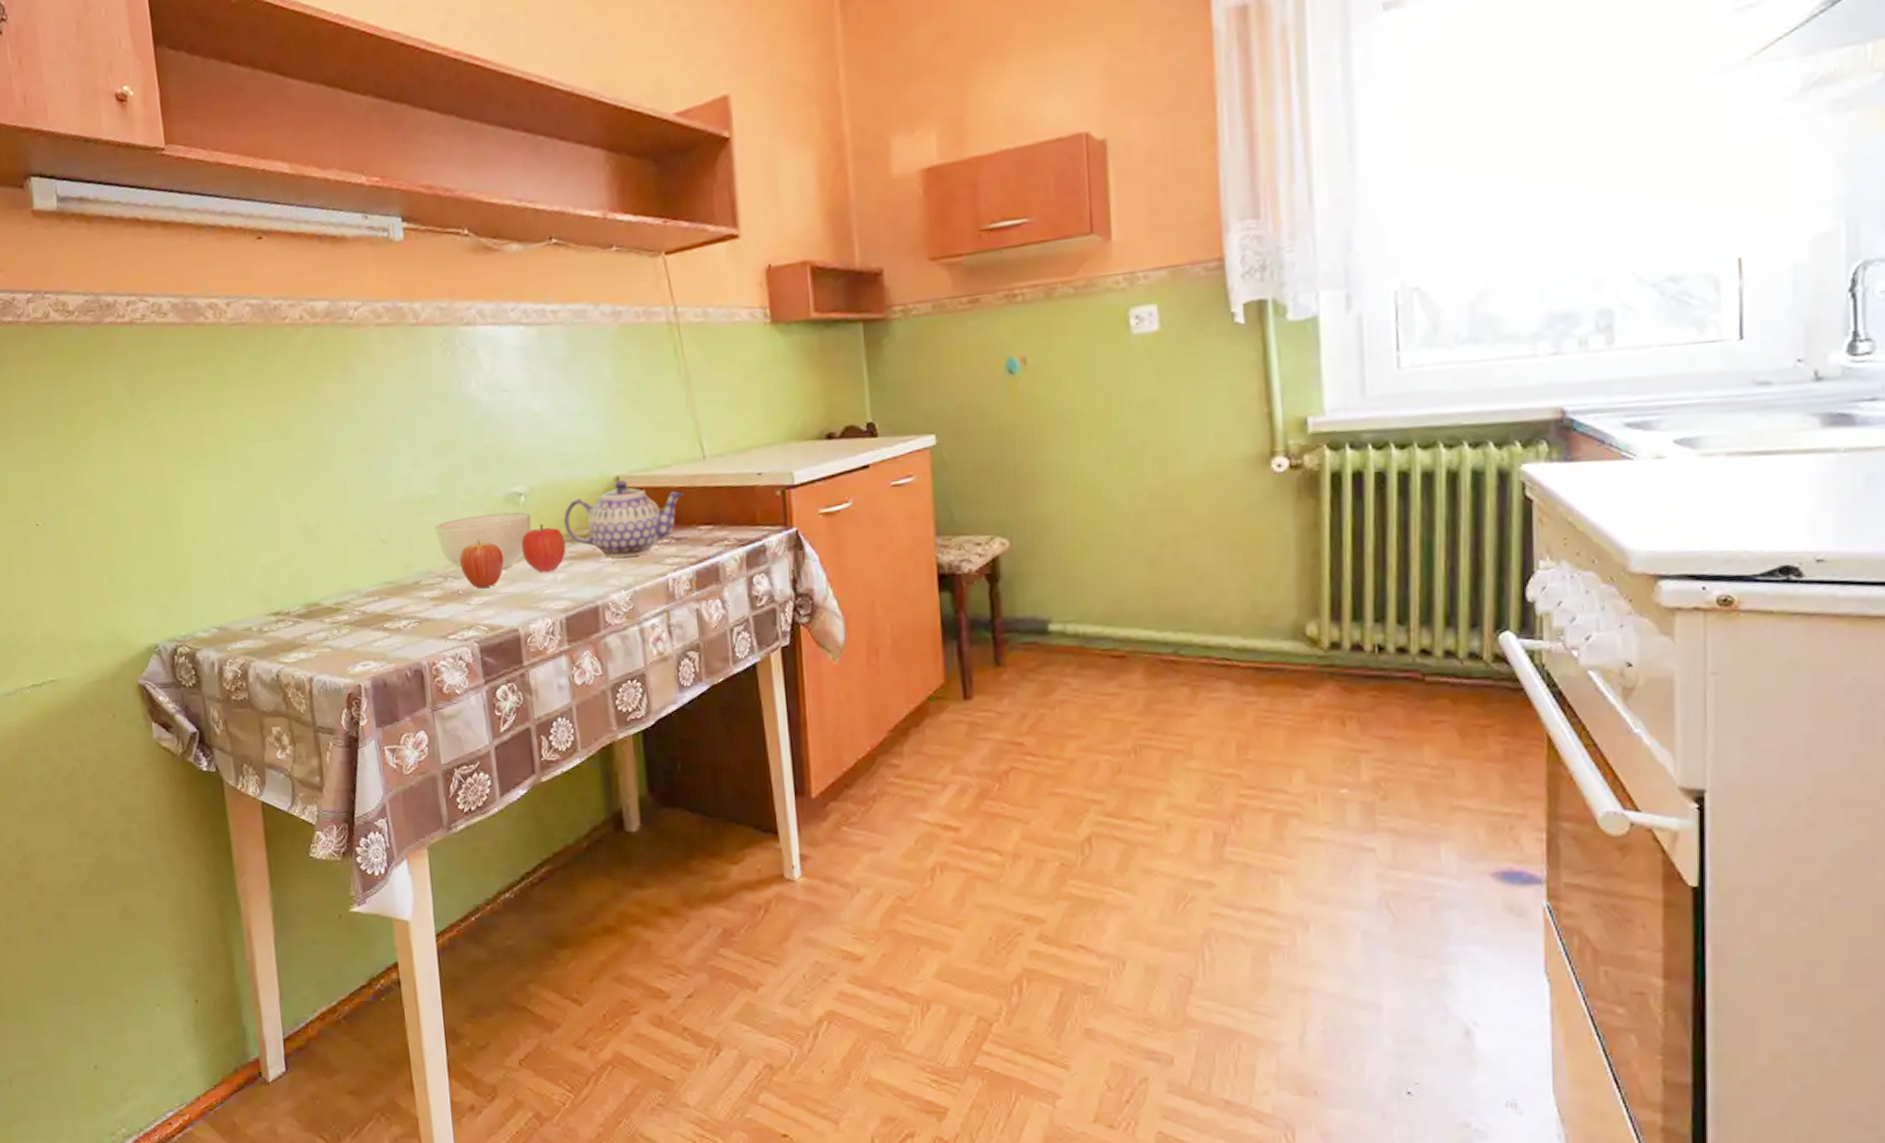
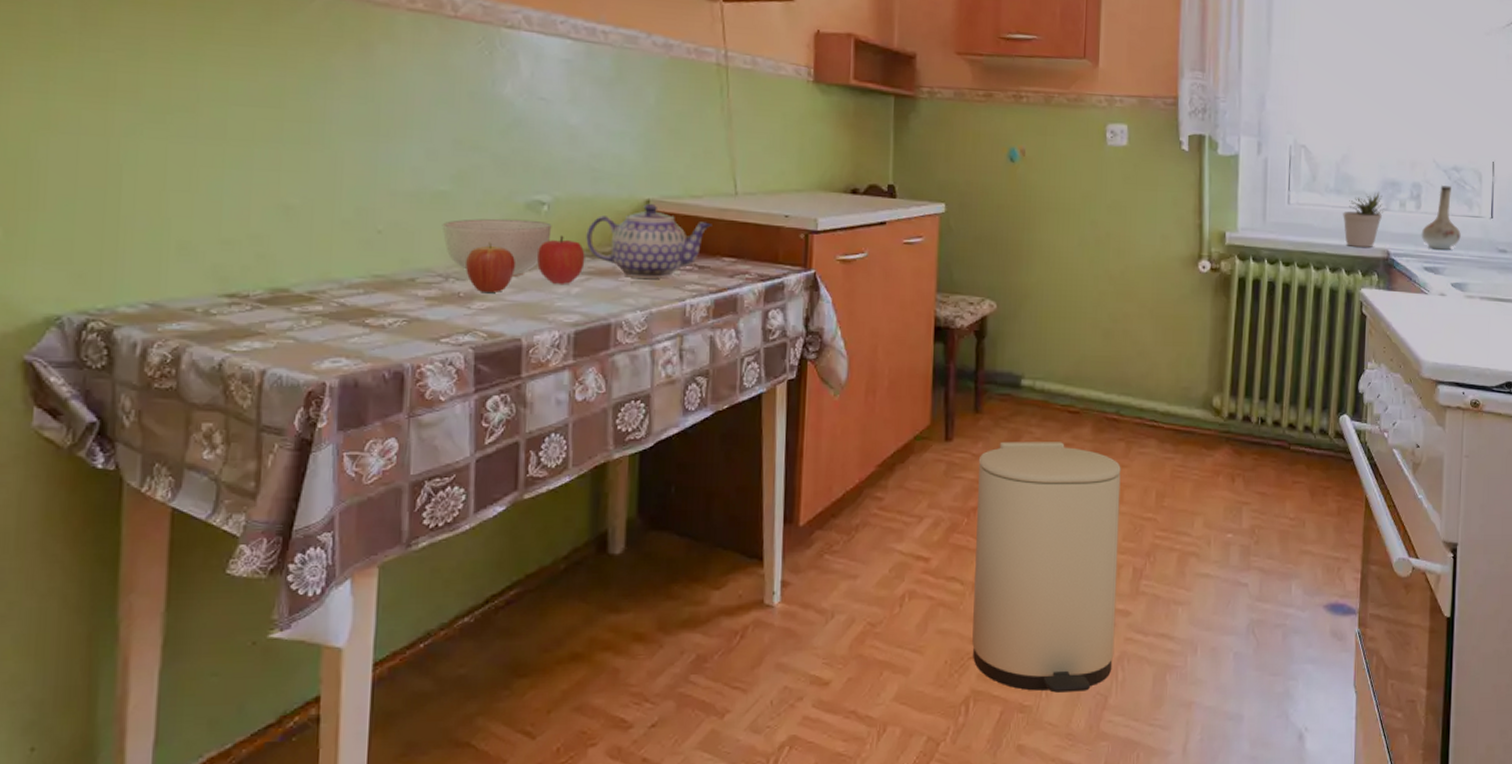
pedal bin: none [1005,692,1197,973] -> present [972,441,1121,693]
potted plant: none [1485,331,1553,411] -> present [1343,192,1384,247]
vase: none [1617,305,1687,398] -> present [1421,186,1461,251]

